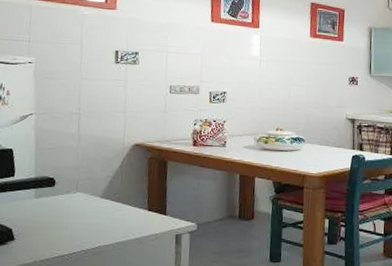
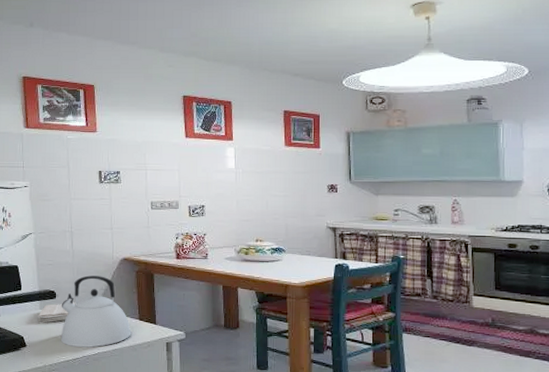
washcloth: none [31,191,78,214] -> present [38,302,76,323]
kettle: none [56,161,138,241] -> present [60,275,131,348]

